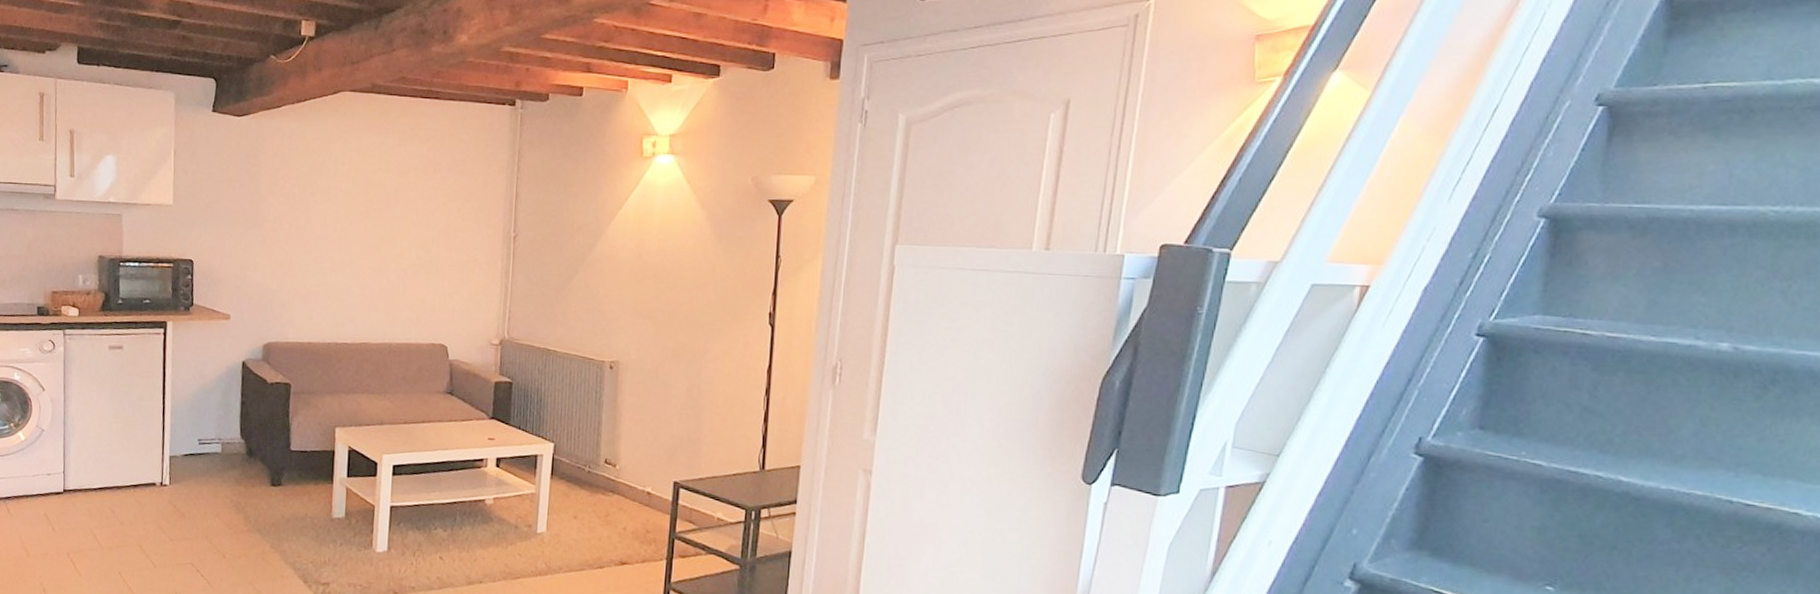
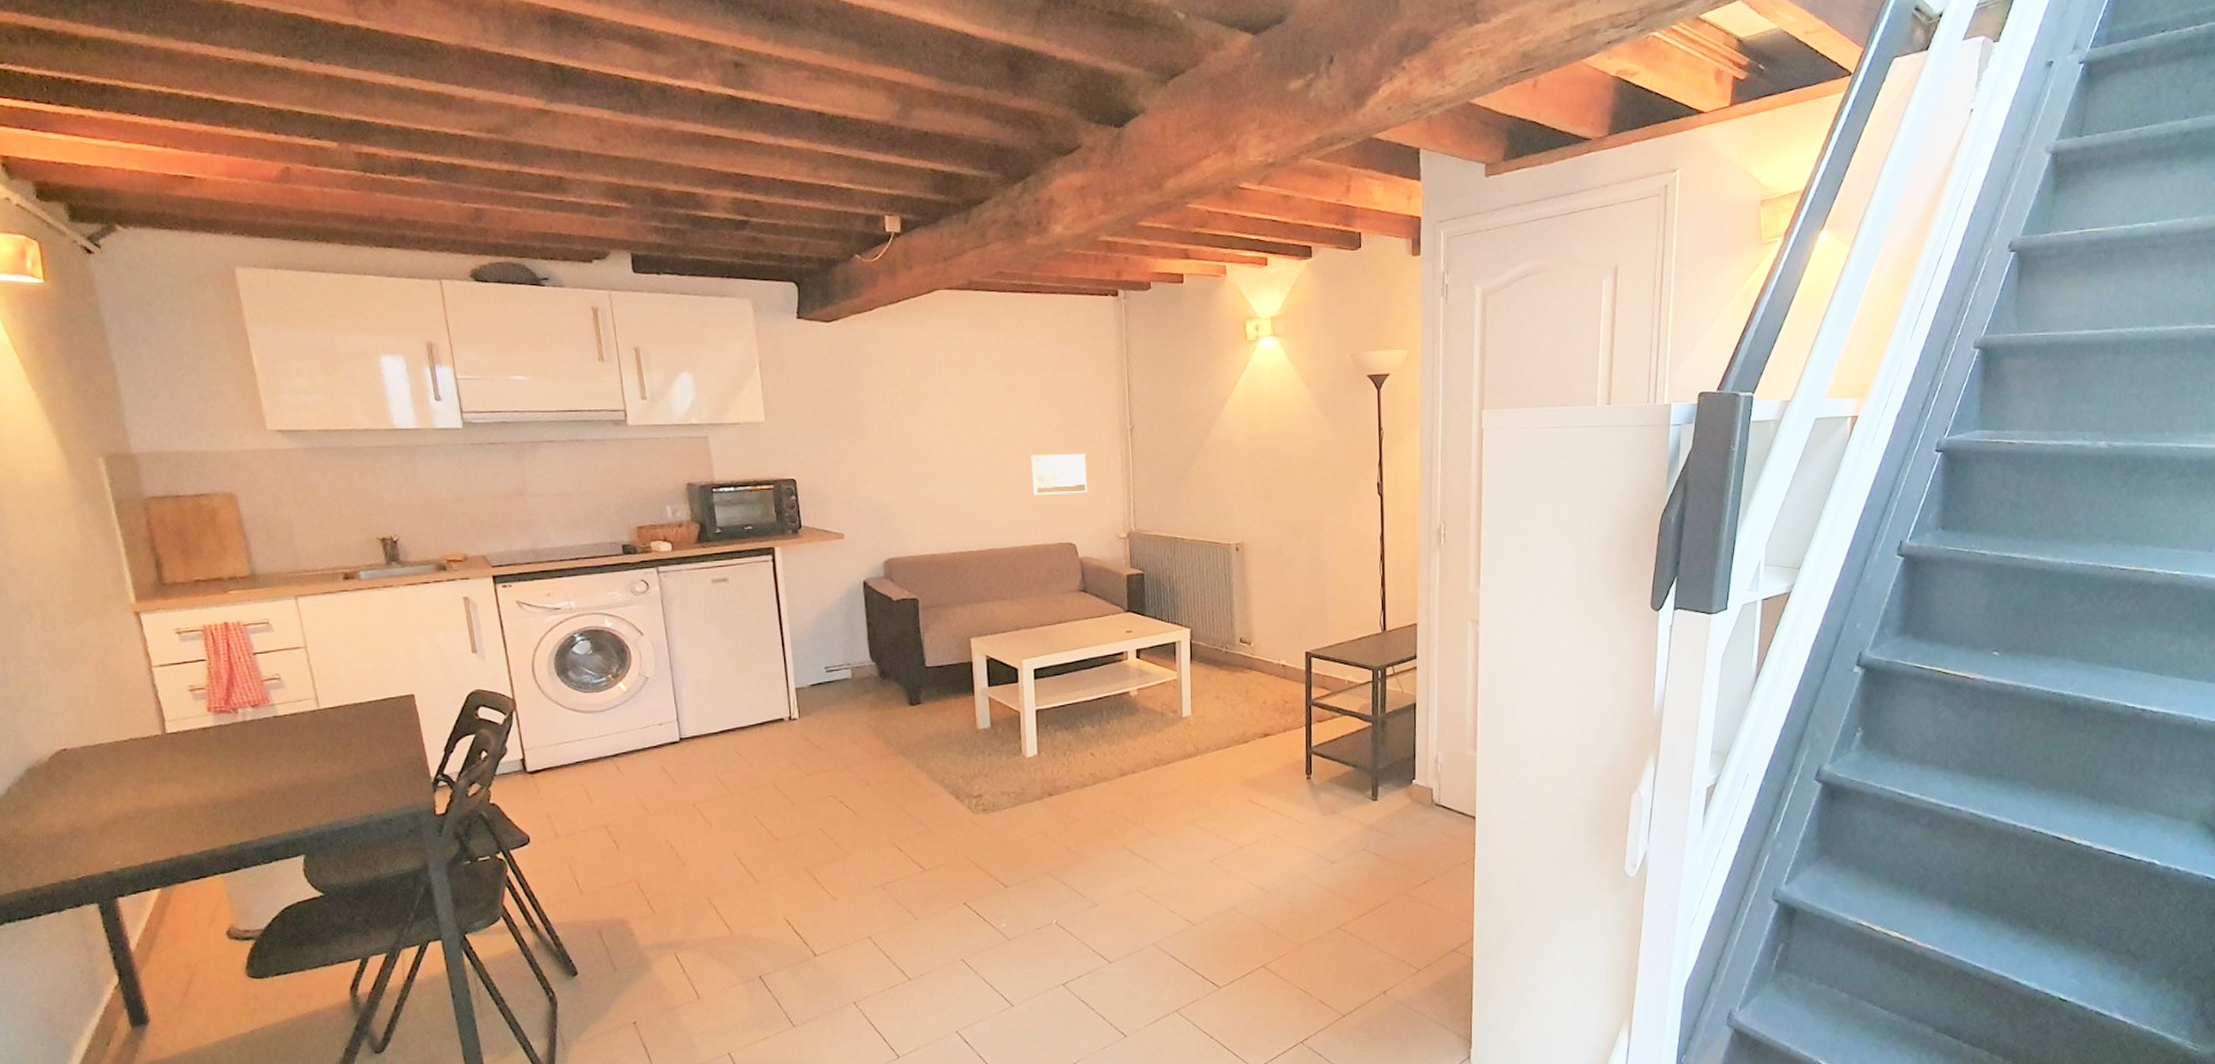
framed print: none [411,254,467,297] -> present [1031,453,1087,495]

